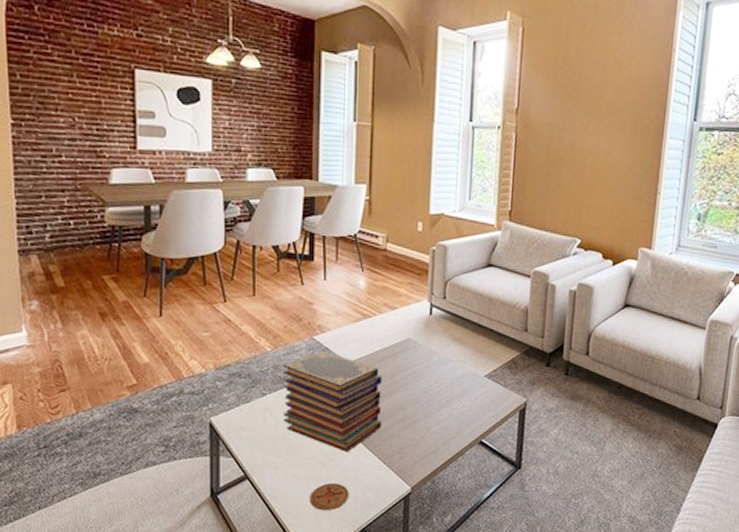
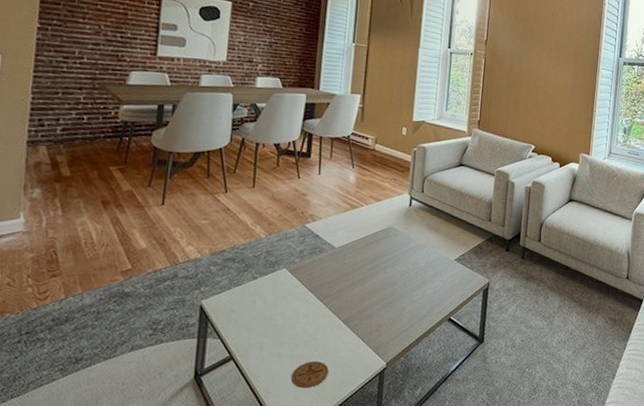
book stack: present [283,351,382,452] -> none [272,238,365,331]

